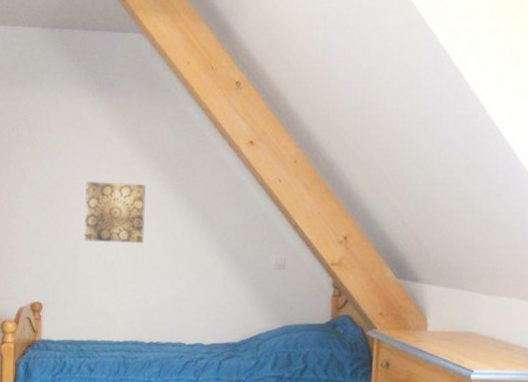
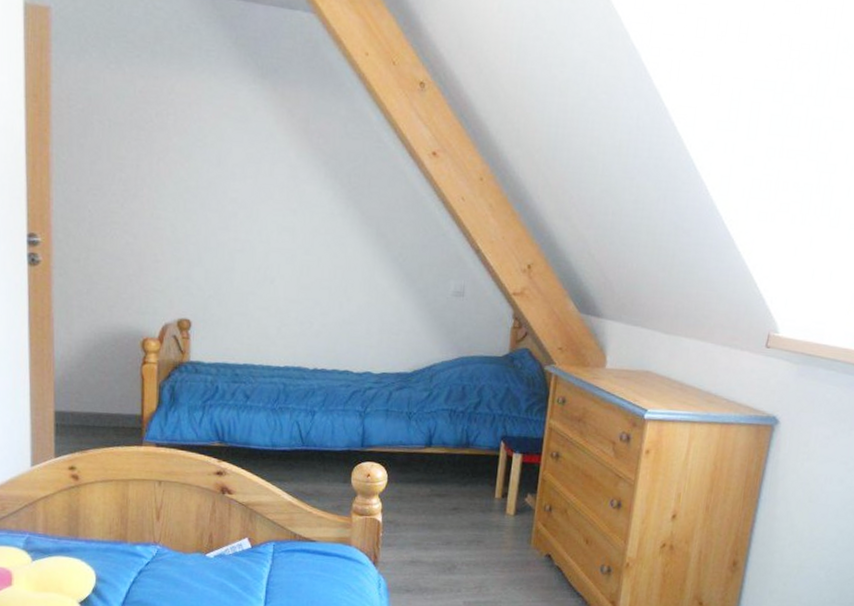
wall art: present [84,180,147,244] -> none [241,182,315,260]

